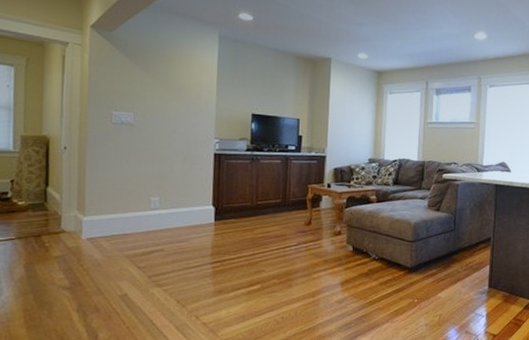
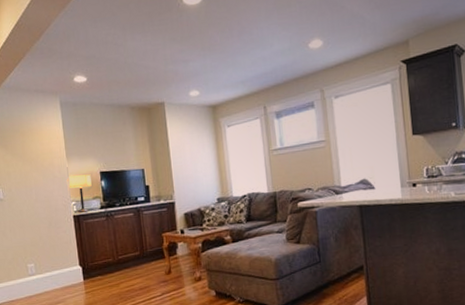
table lamp: none [214,111,241,153] -> present [68,174,92,214]

